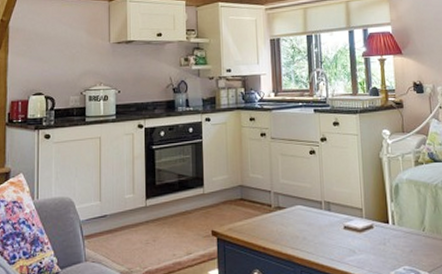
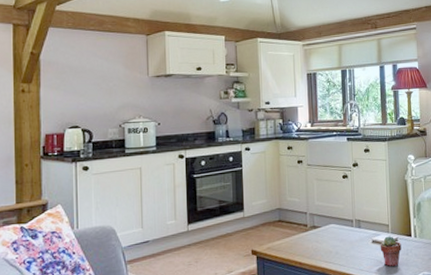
potted succulent: none [353,222,378,258] -> present [380,236,402,267]

